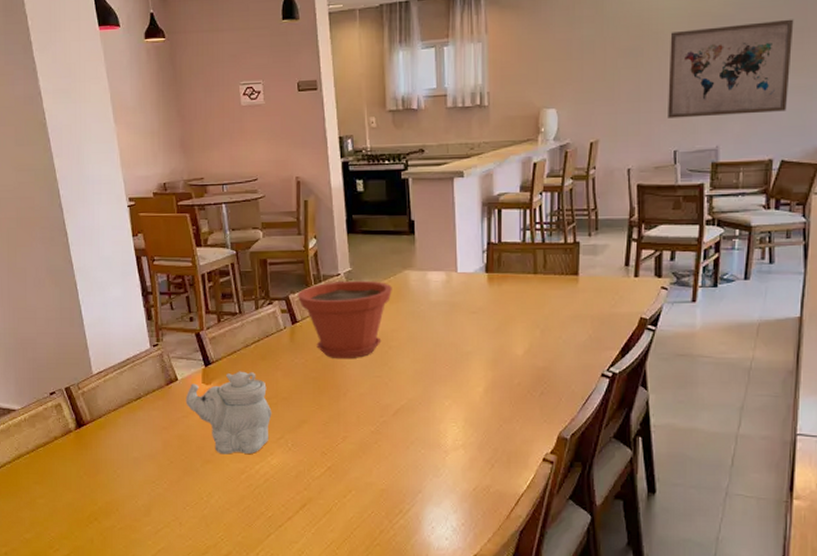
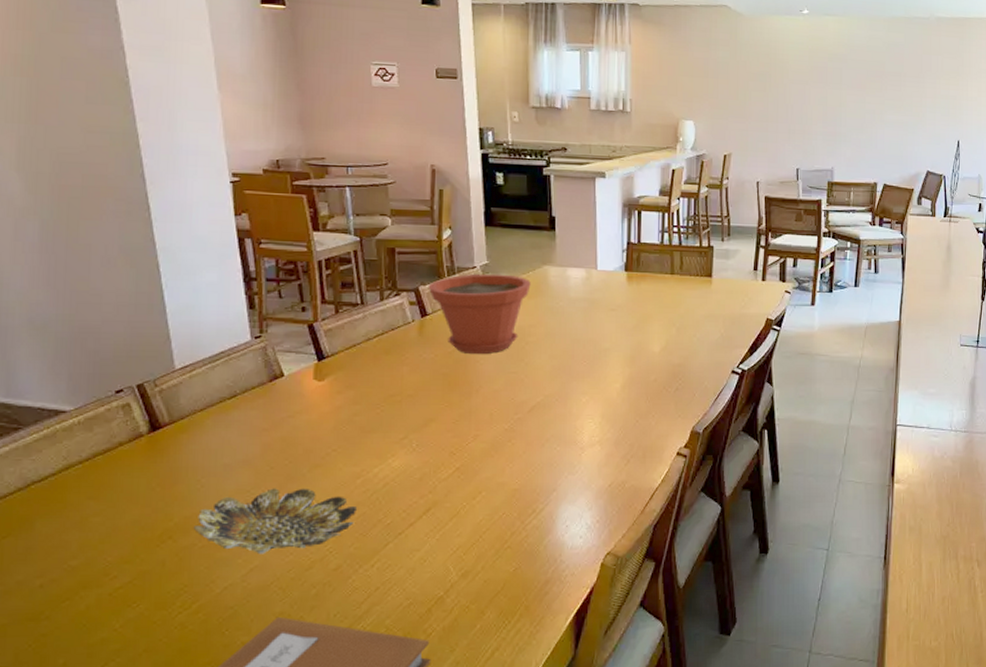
bowl: none [114,480,242,538] -> present [194,488,356,555]
teapot: present [185,371,272,454] -> none [292,366,395,458]
wall art: present [668,19,794,118] -> none [792,63,893,142]

